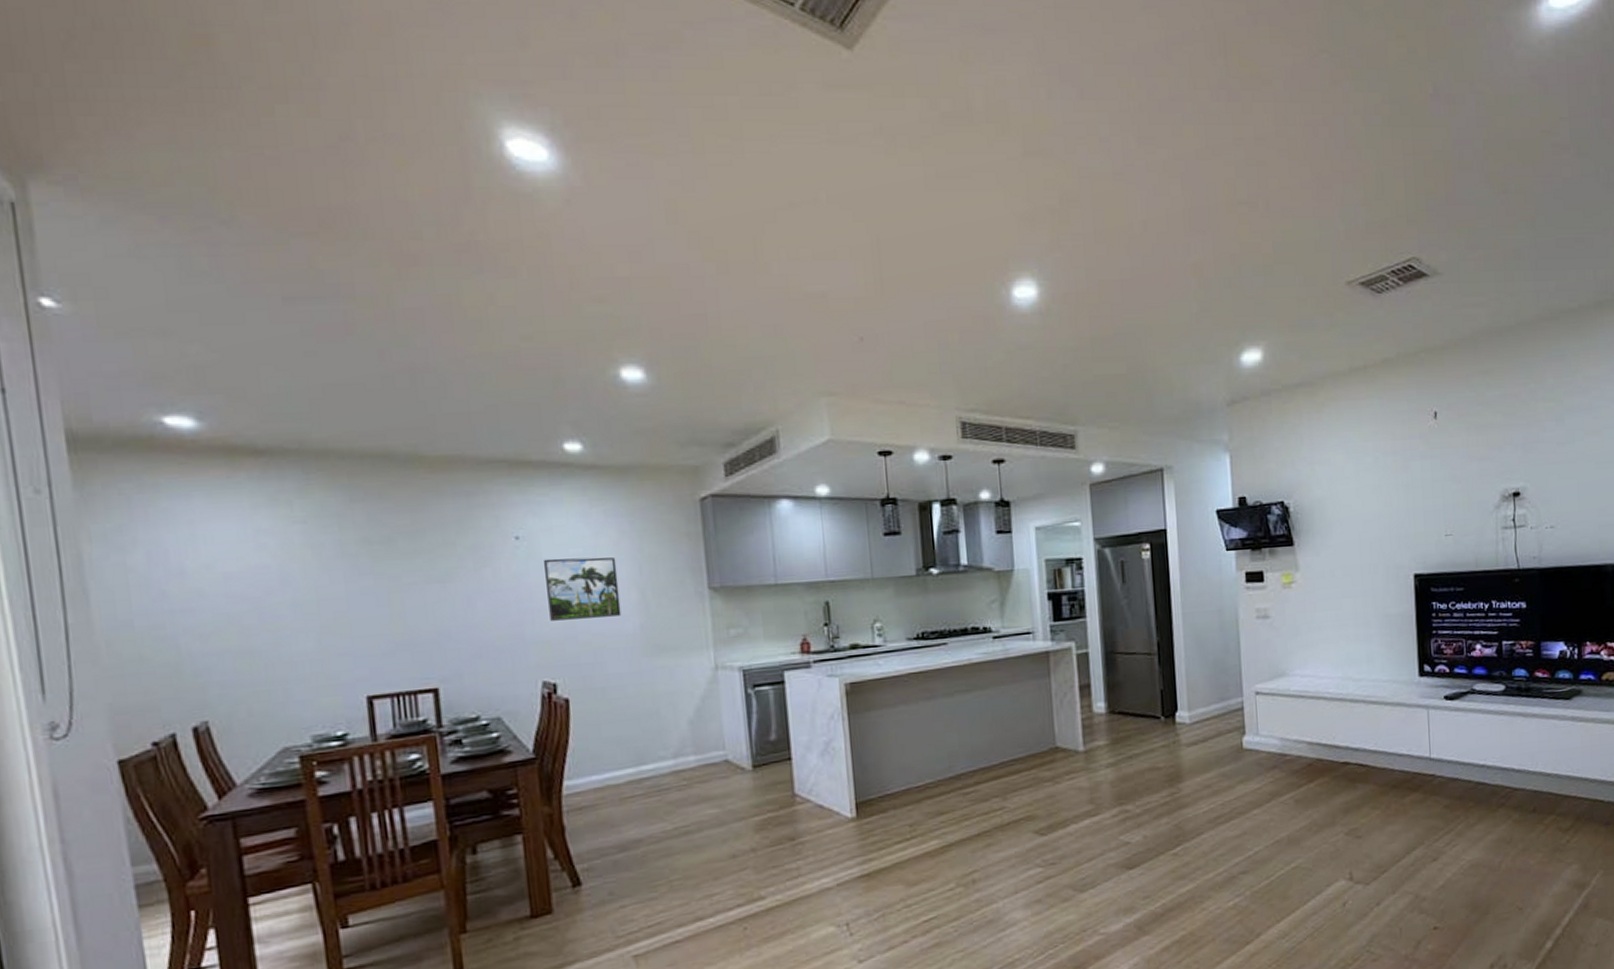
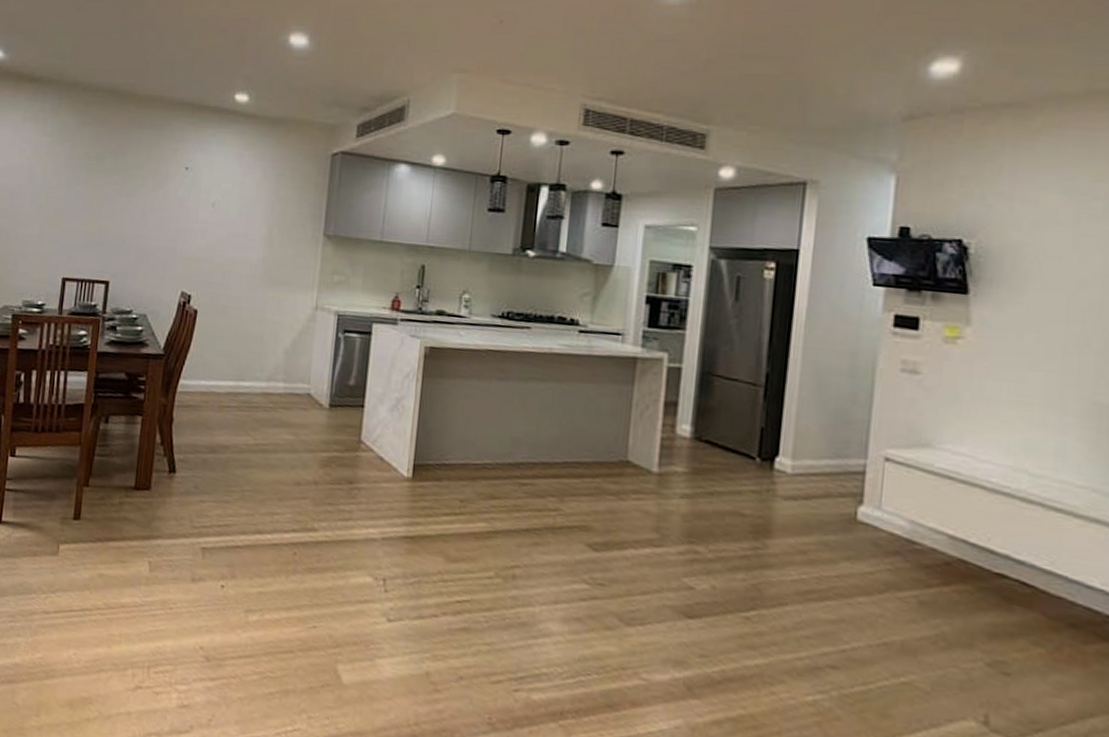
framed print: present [542,557,622,621] -> none [197,189,256,247]

